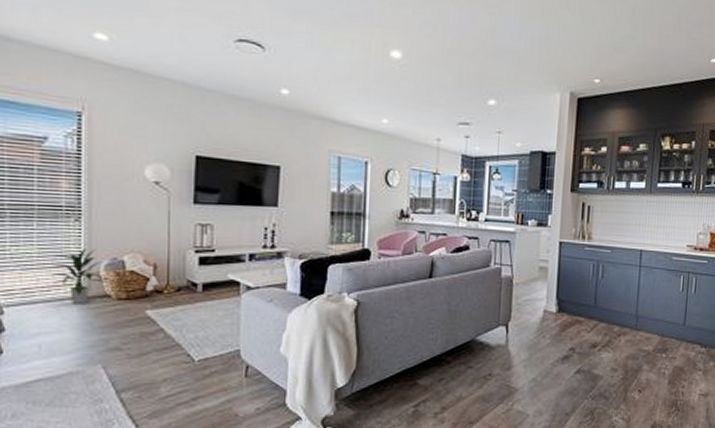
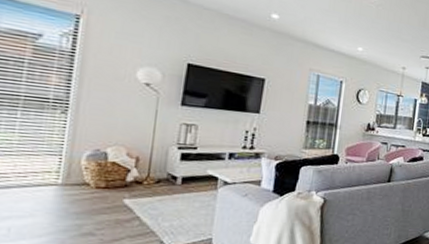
indoor plant: present [51,249,105,304] -> none [30,139,86,191]

